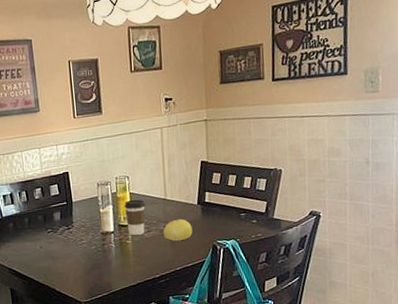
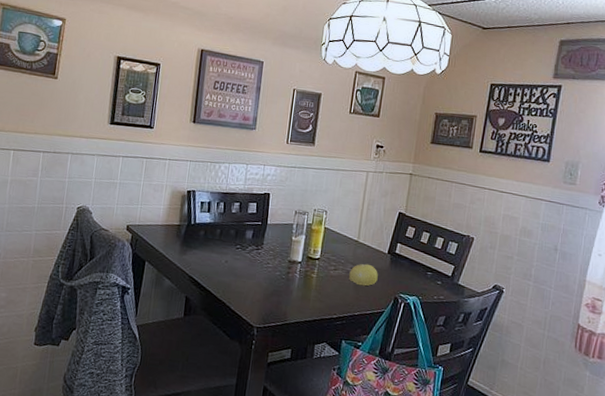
coffee cup: present [124,199,146,236] -> none [315,234,338,272]

